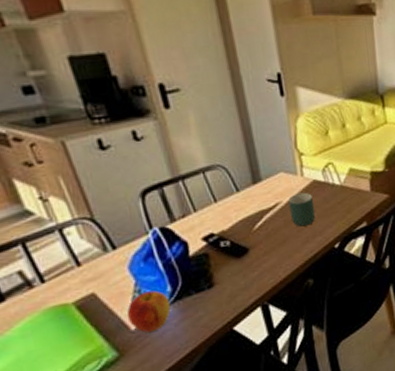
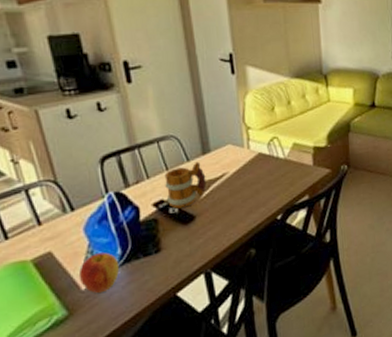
mug: none [213,191,259,242] -> present [164,161,207,209]
mug: present [288,192,316,227] -> none [234,164,260,197]

